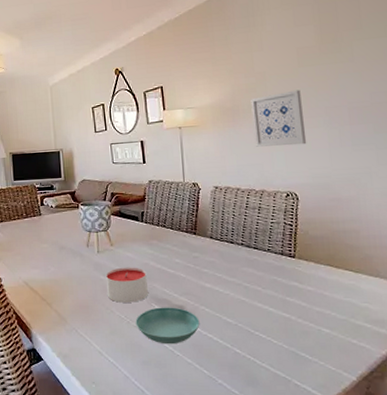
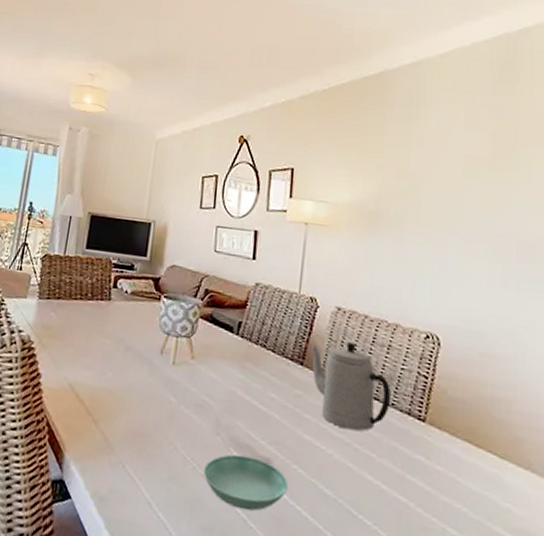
candle: present [105,267,148,303] -> none [174,389,230,442]
teapot: none [200,211,267,274] -> present [311,342,391,431]
wall art: present [251,89,307,147] -> none [395,205,461,276]

